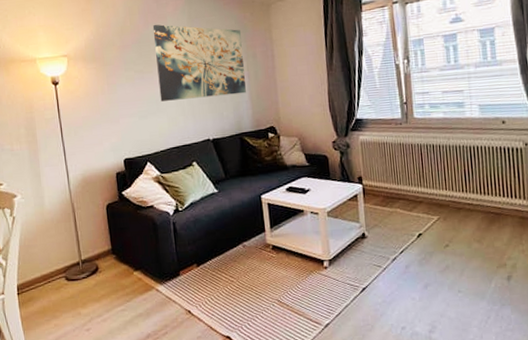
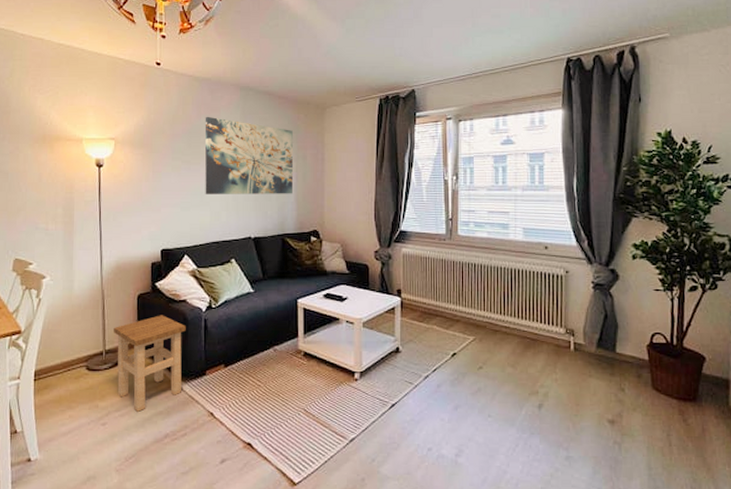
stool: none [87,222,158,316] -> present [114,315,186,412]

